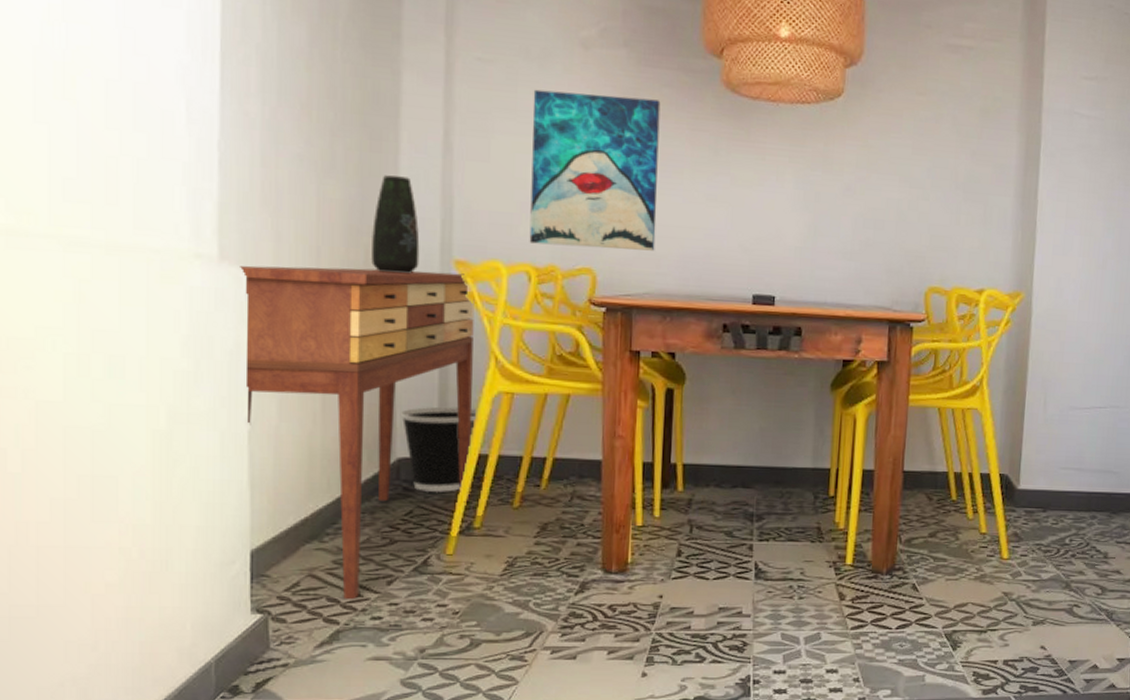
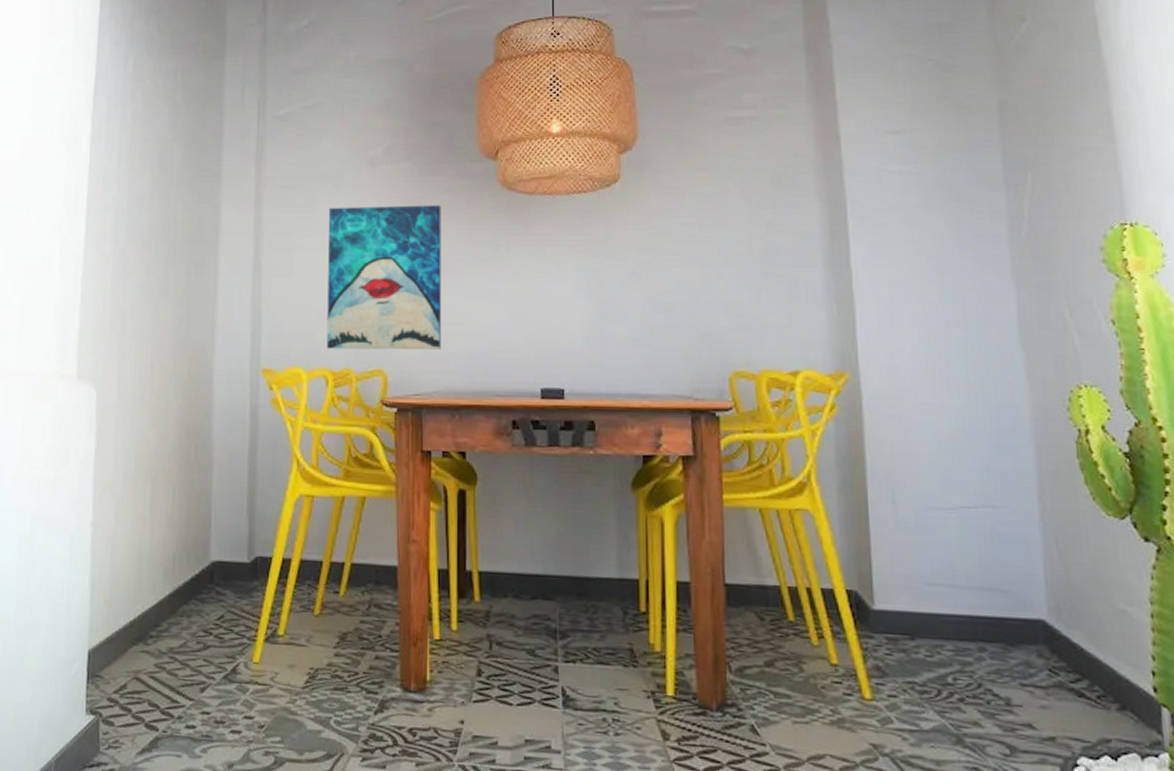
console table: present [240,265,475,599] -> none [92,380,279,705]
vase: present [371,175,420,274] -> none [194,296,233,384]
wastebasket: present [401,406,477,492] -> none [215,510,281,597]

